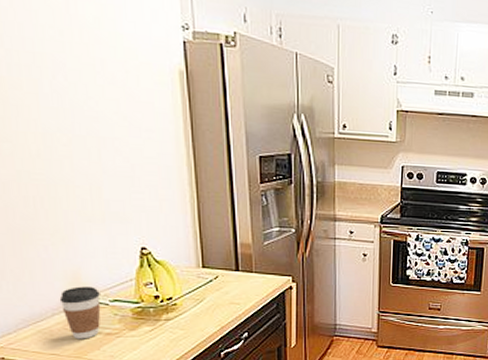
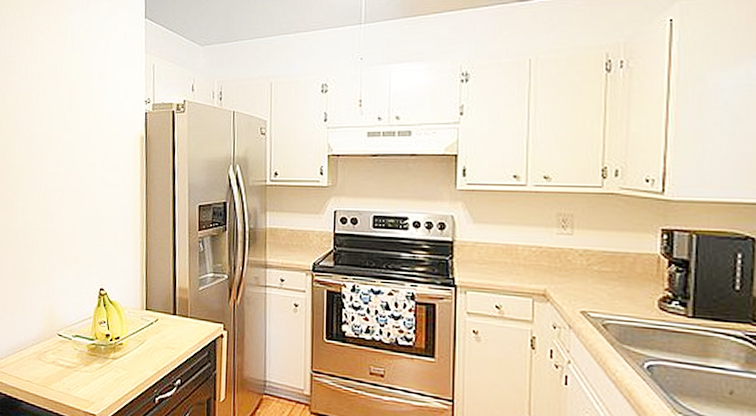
coffee cup: present [59,286,101,339] -> none [38,321,66,370]

